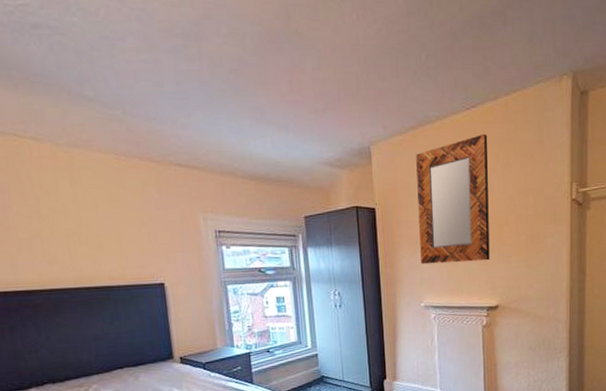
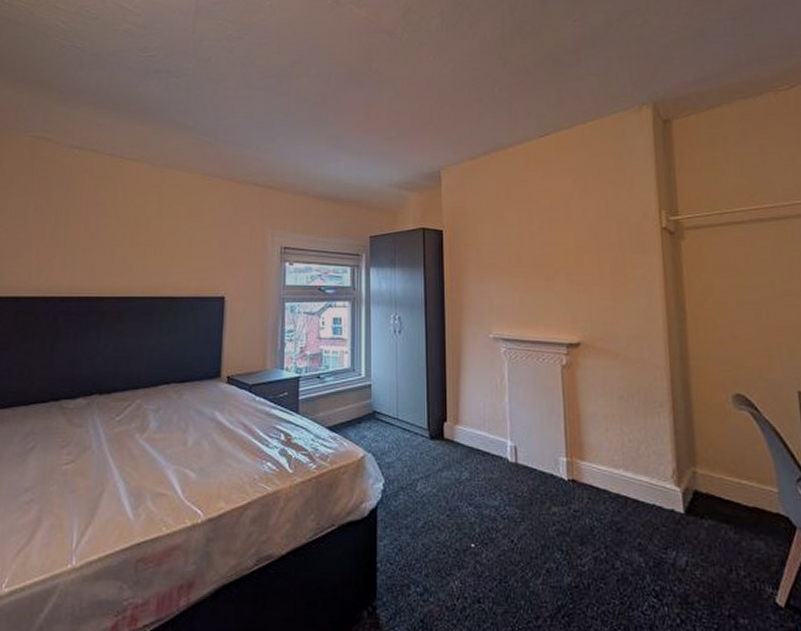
home mirror: present [416,134,490,265] -> none [487,160,569,291]

